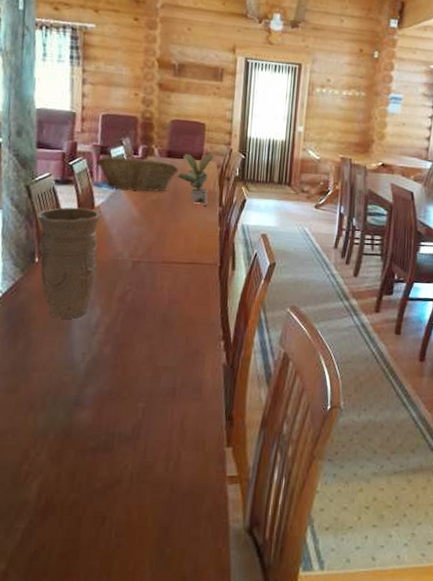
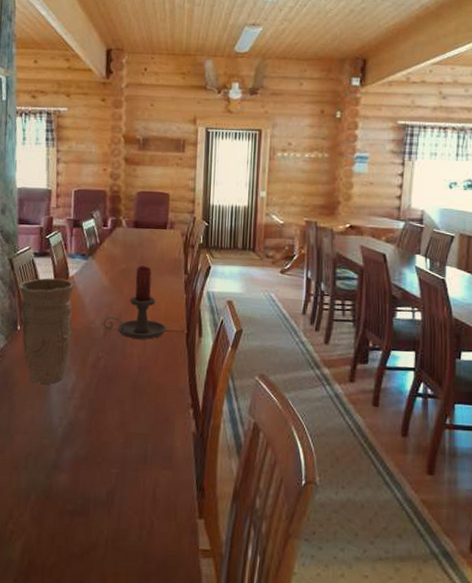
fruit basket: present [96,156,179,192] -> none [70,229,145,262]
candle holder: none [131,197,199,272] -> present [103,266,167,339]
potted plant: present [177,154,215,206] -> none [144,223,179,274]

